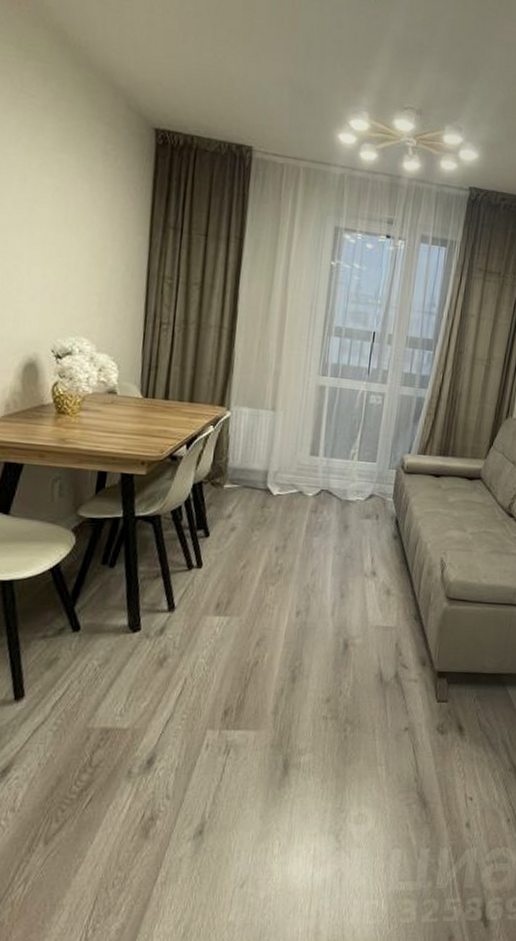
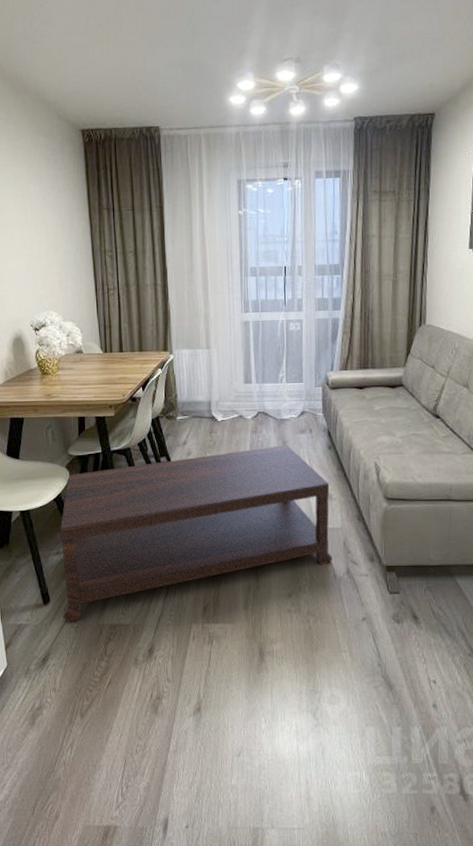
coffee table: none [39,529,390,724] -> present [60,444,332,622]

